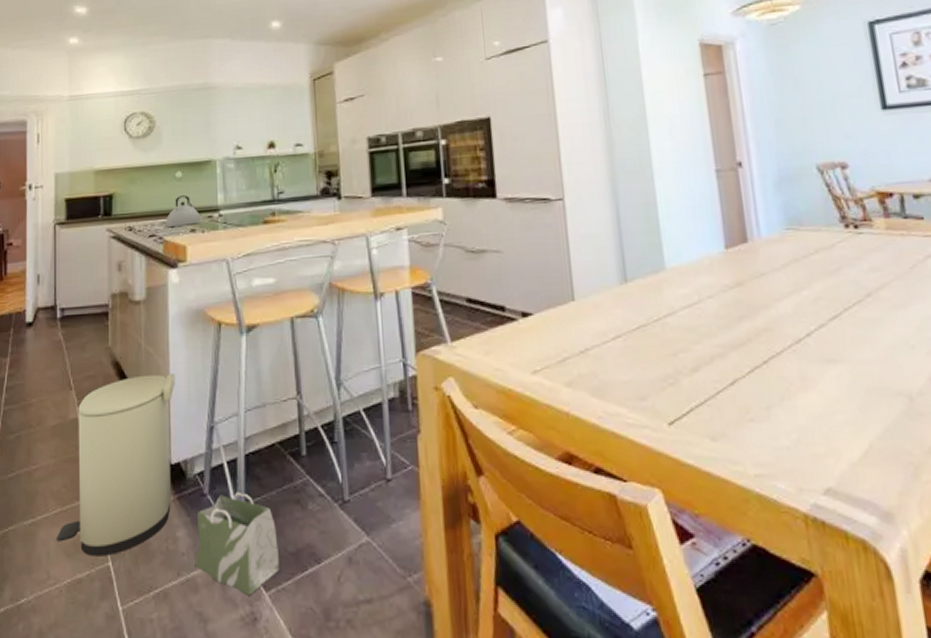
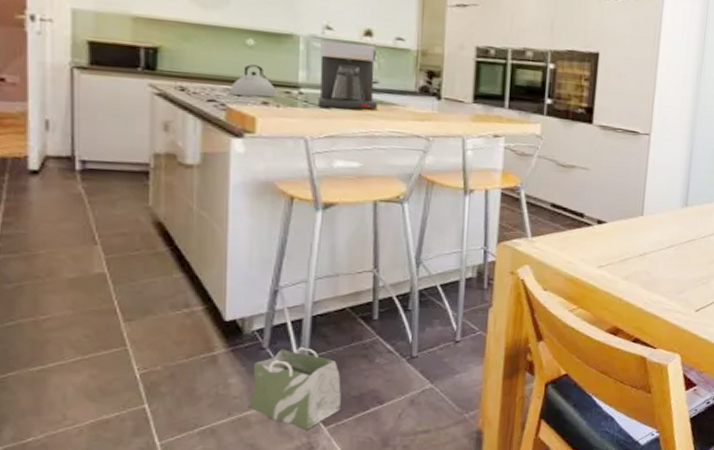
pedal bin: present [56,373,175,557] -> none [75,237,234,400]
coffee maker: none [233,156,286,227] -> present [317,40,378,110]

